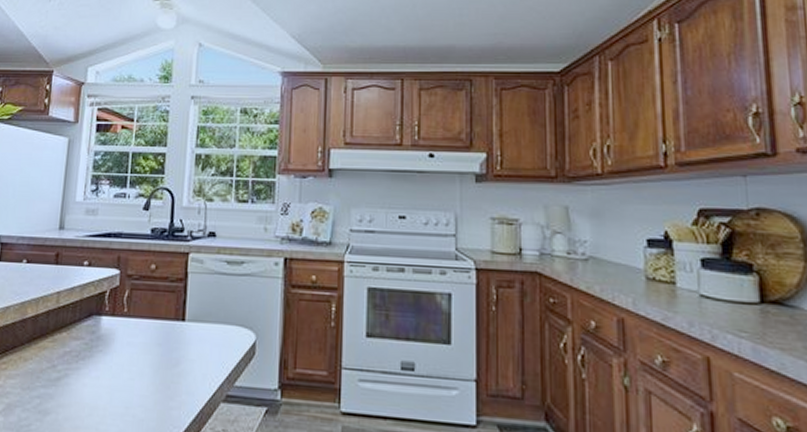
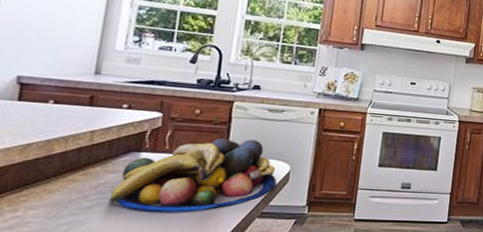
fruit bowl: none [74,298,242,390] -> present [109,138,277,212]

